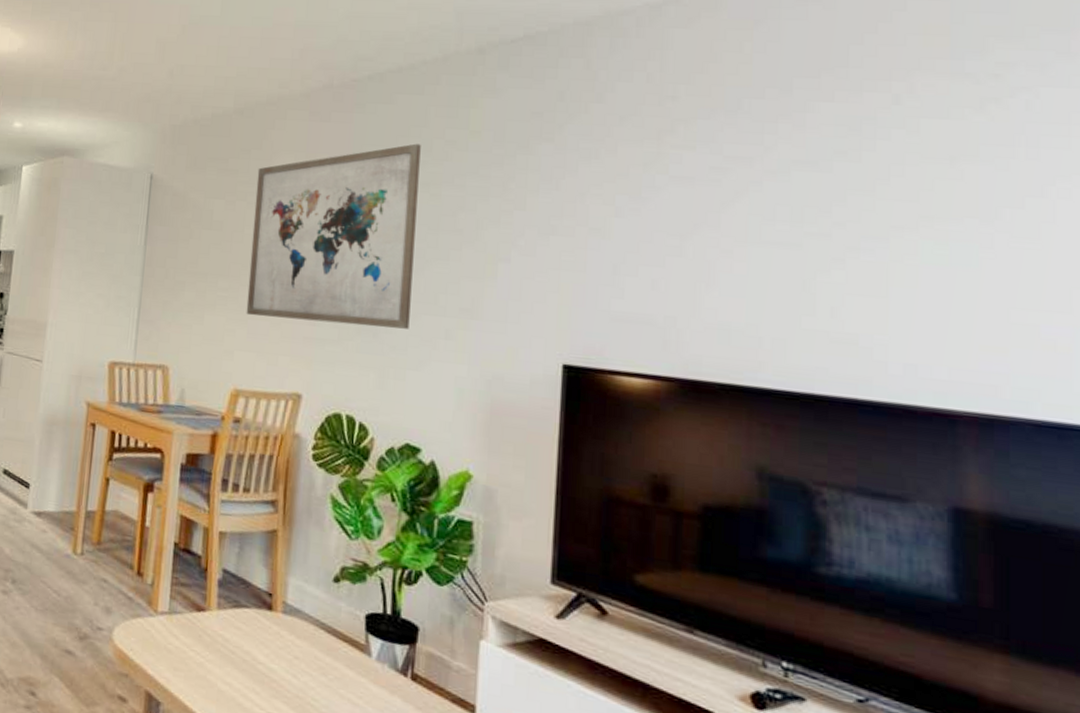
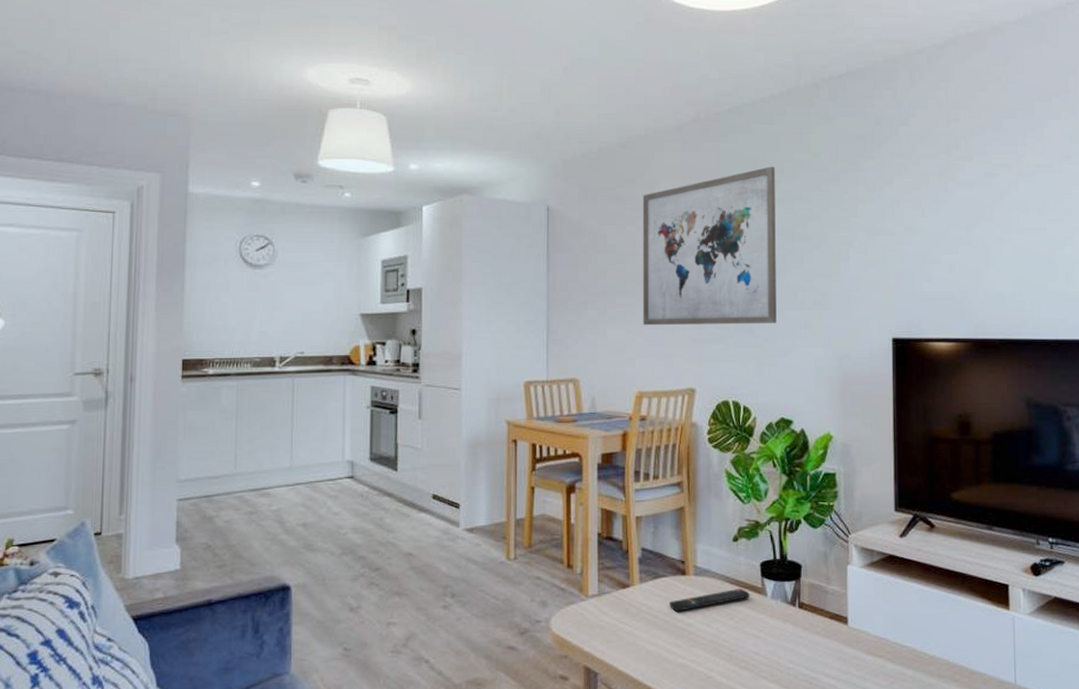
remote control: none [250,637,350,654] -> present [670,588,750,612]

